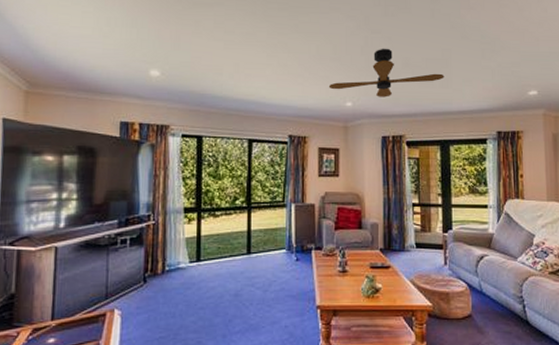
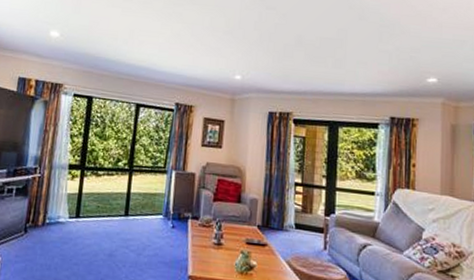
ceiling fan: present [328,48,445,98] -> none [219,24,338,74]

